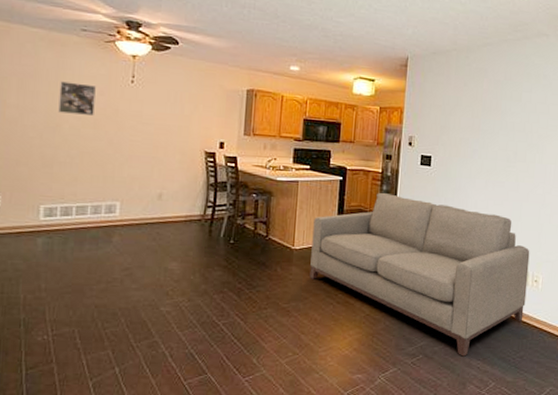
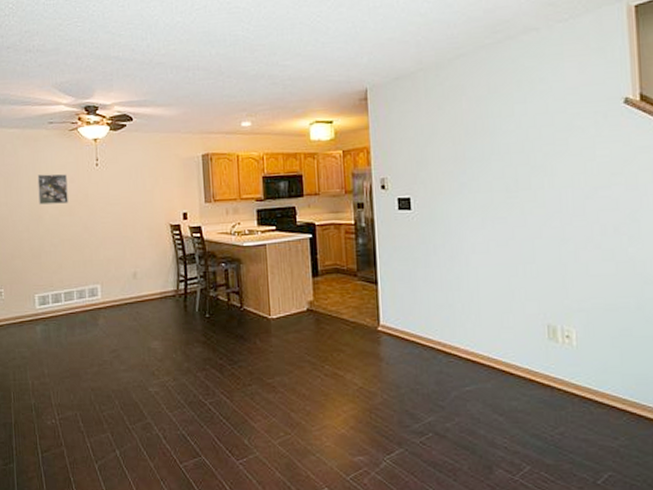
sofa: present [309,193,530,357] -> none [287,247,558,434]

